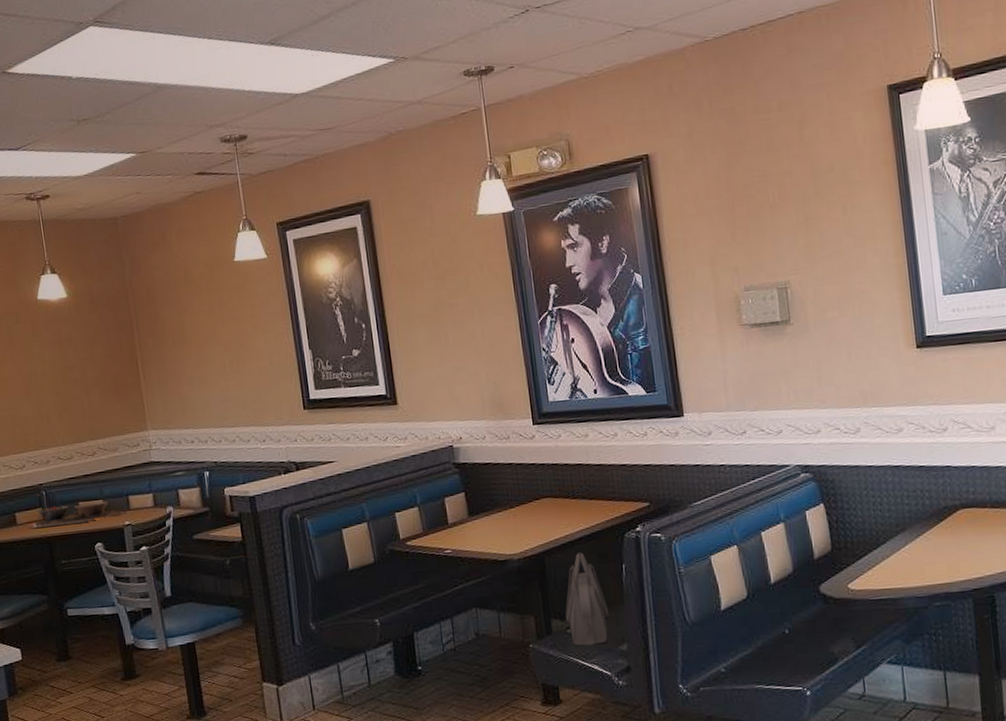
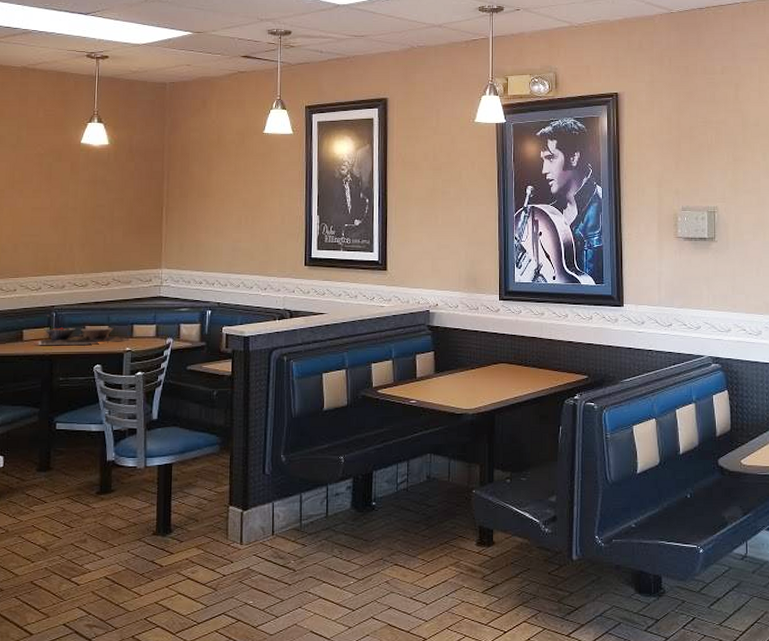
handbag: present [565,552,610,646] -> none [506,413,544,495]

